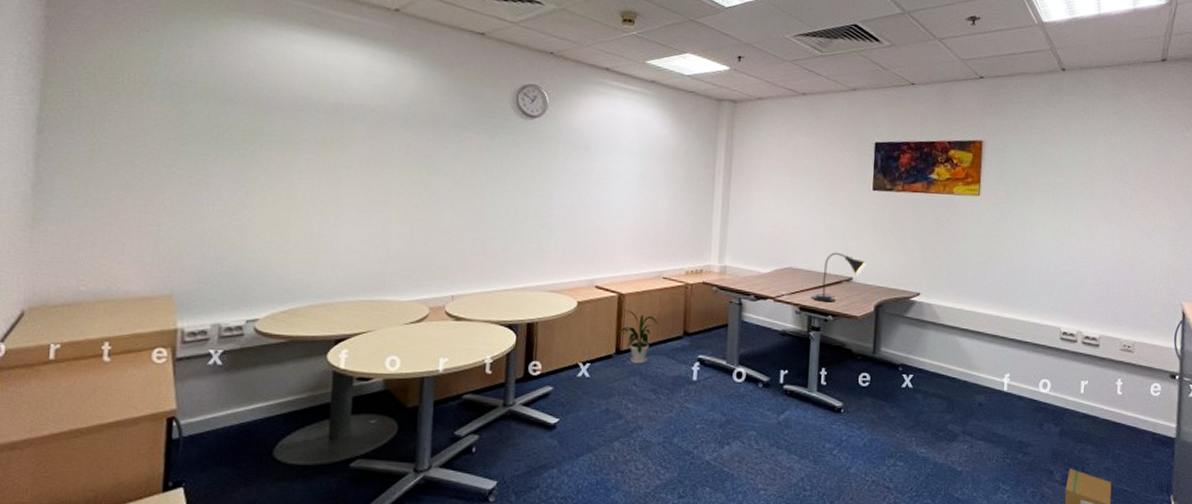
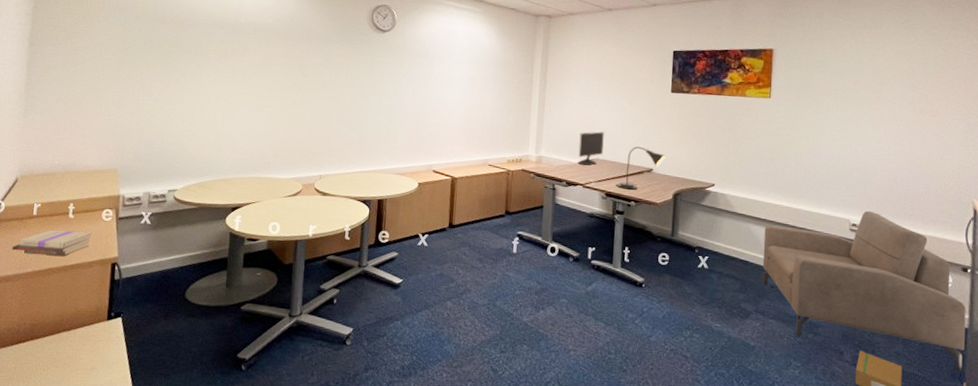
books: none [18,377,138,413] -> present [12,229,92,257]
house plant: present [618,310,658,364] -> none [451,191,484,237]
computer monitor: none [768,236,798,276] -> present [578,131,604,166]
chair: none [970,317,1174,484] -> present [762,210,966,372]

